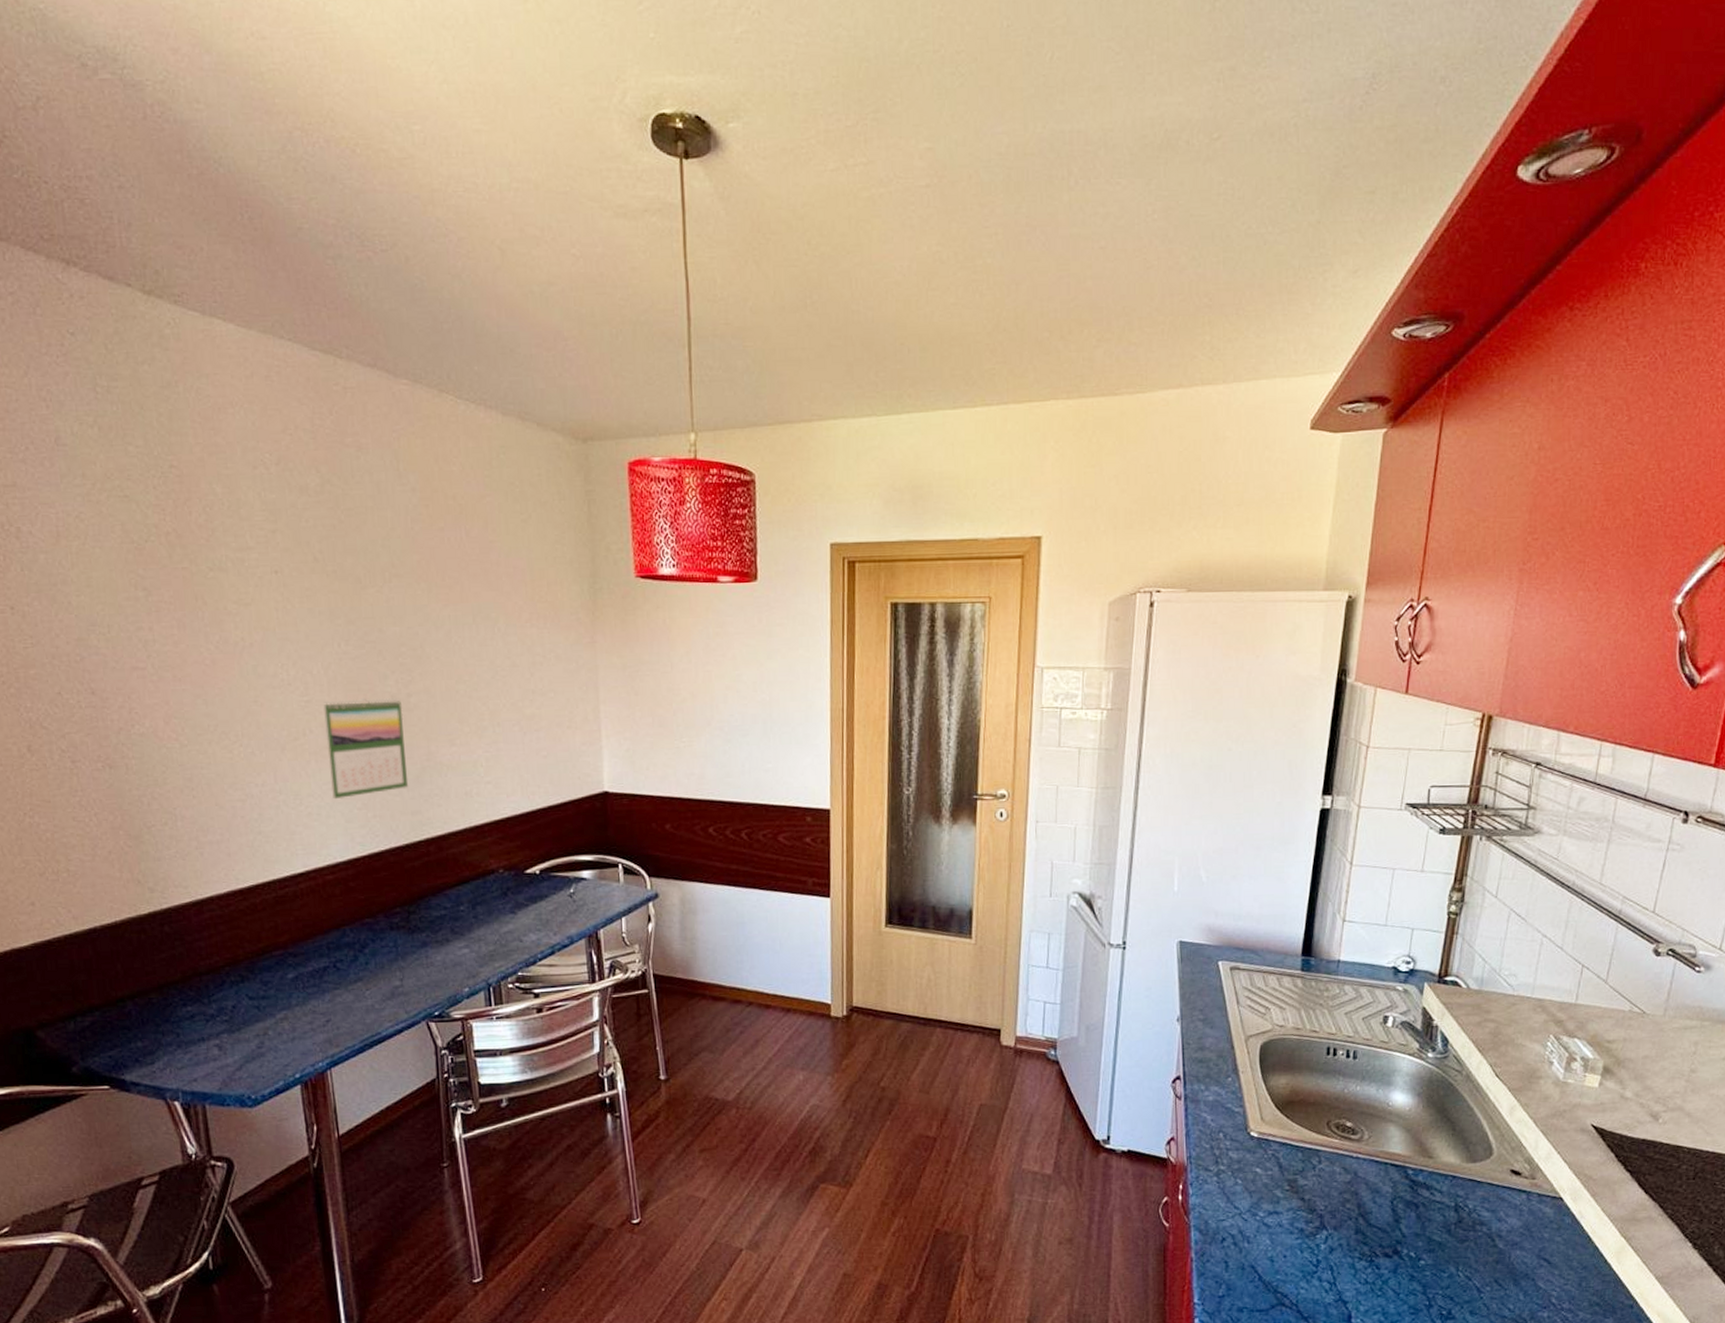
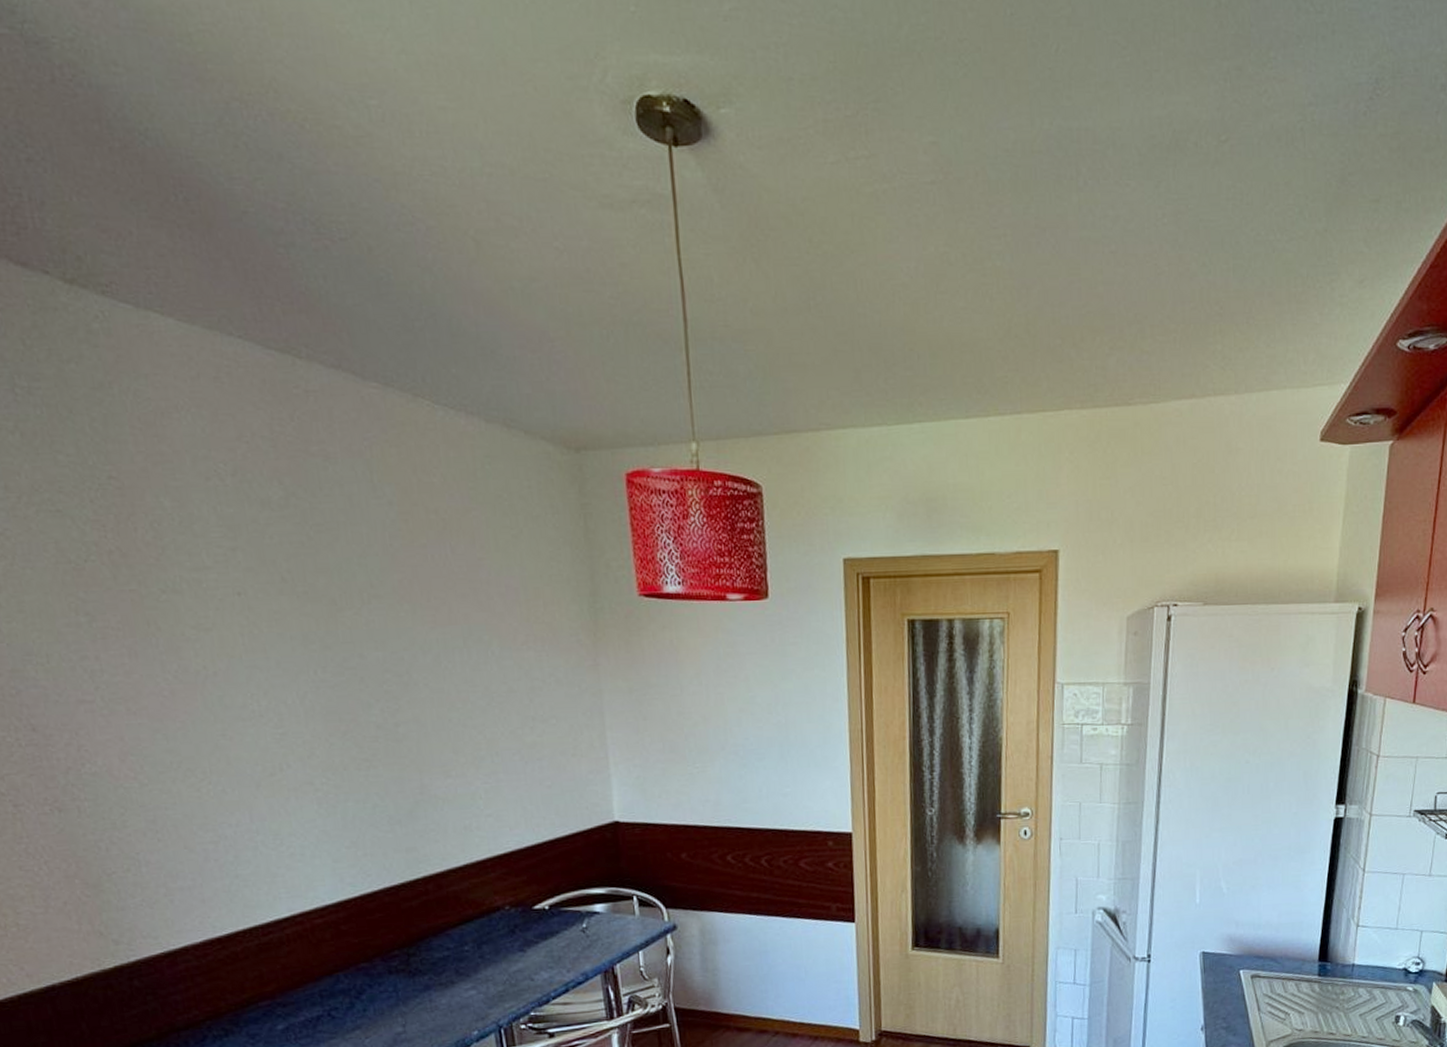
calendar: present [323,698,409,800] -> none [301,728,402,838]

